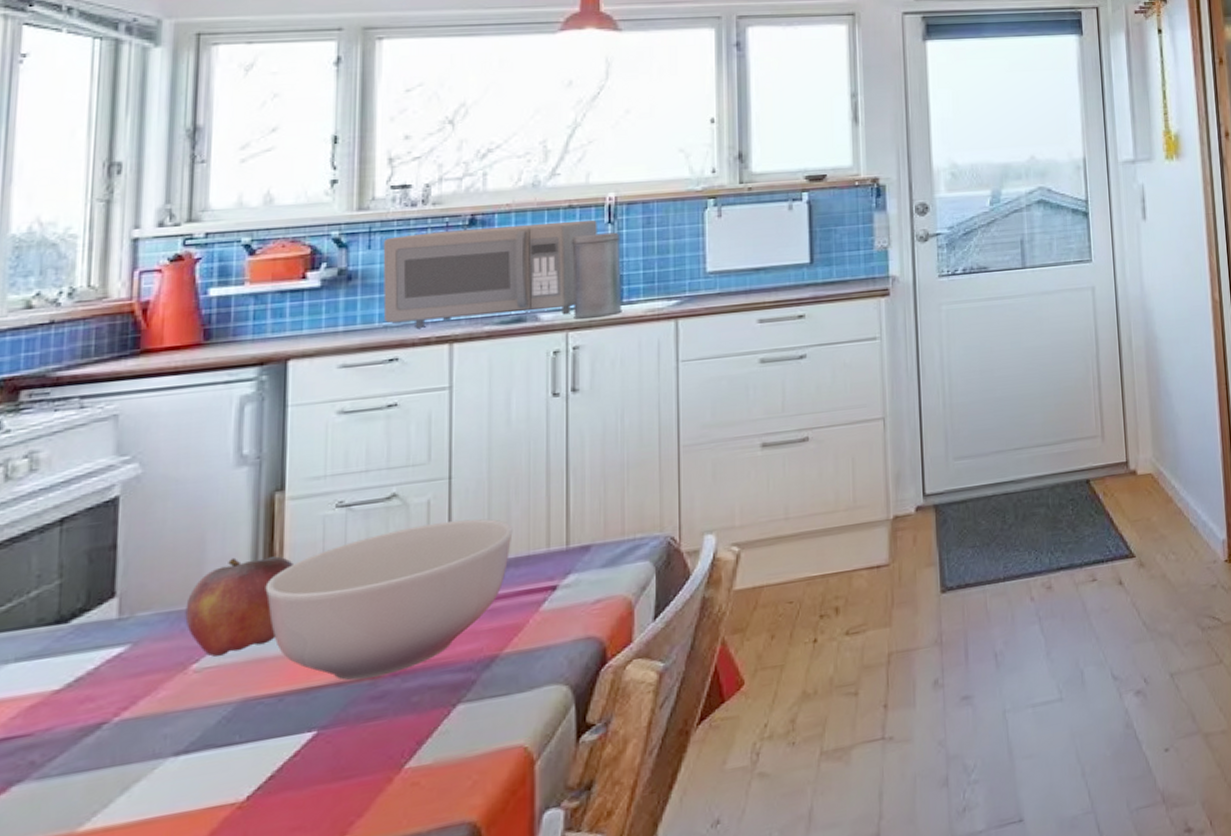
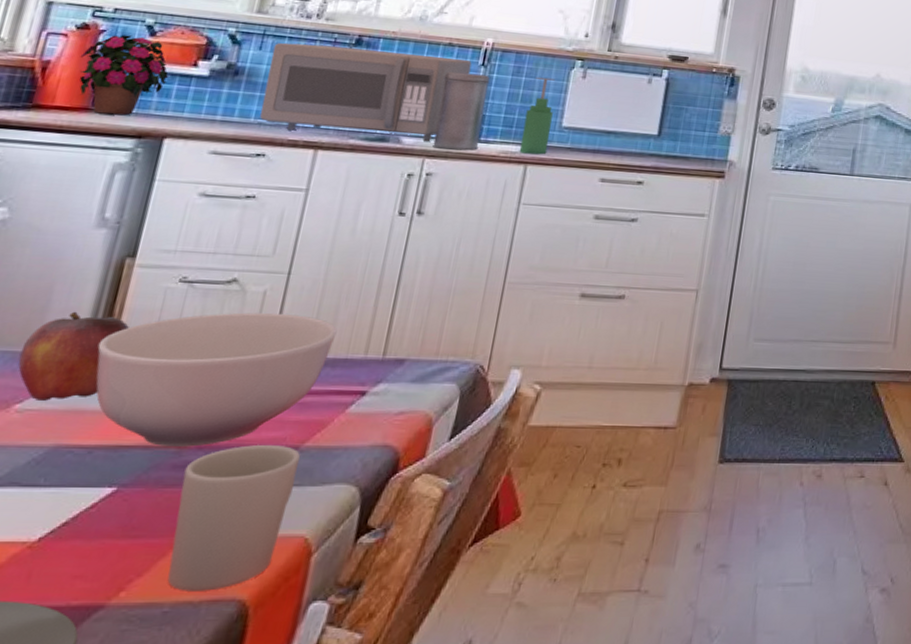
potted flower: none [180,258,278,347] -> present [79,35,169,116]
mug: none [384,657,502,824] -> present [167,445,301,591]
soap dispenser: none [666,223,696,309] -> present [519,77,555,155]

